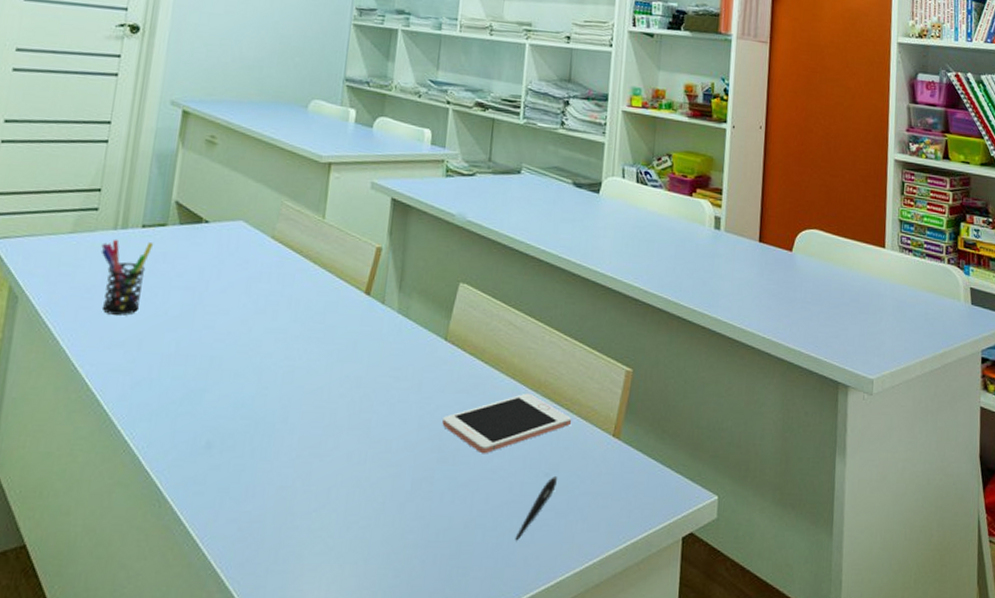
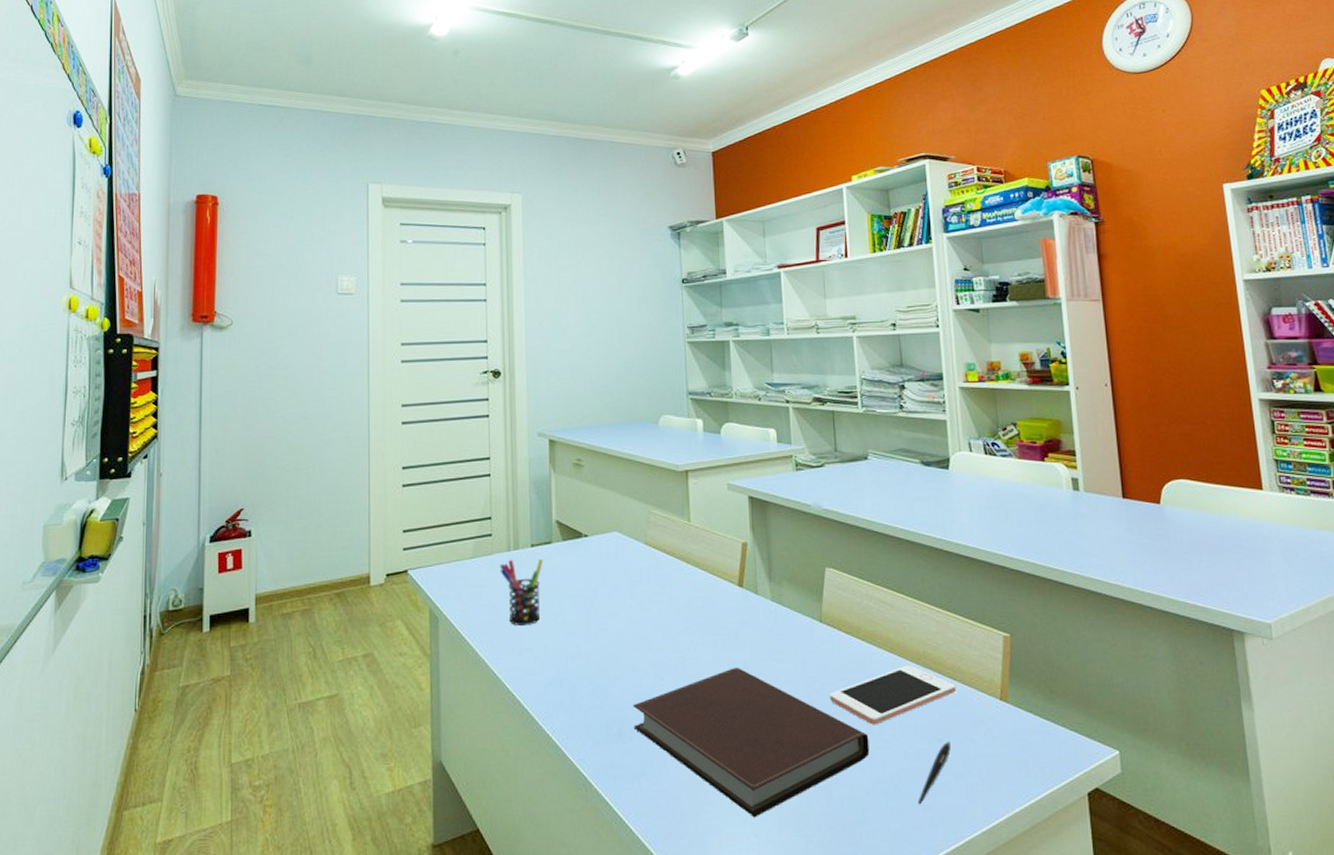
notebook: none [224,381,476,547] -> present [632,667,870,818]

